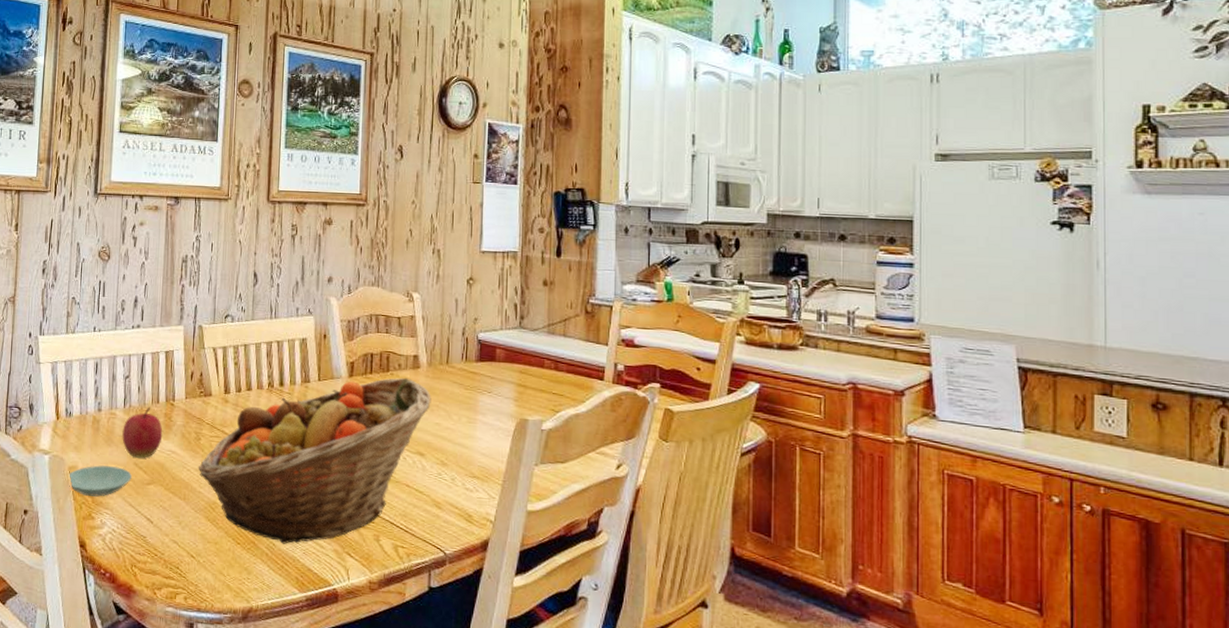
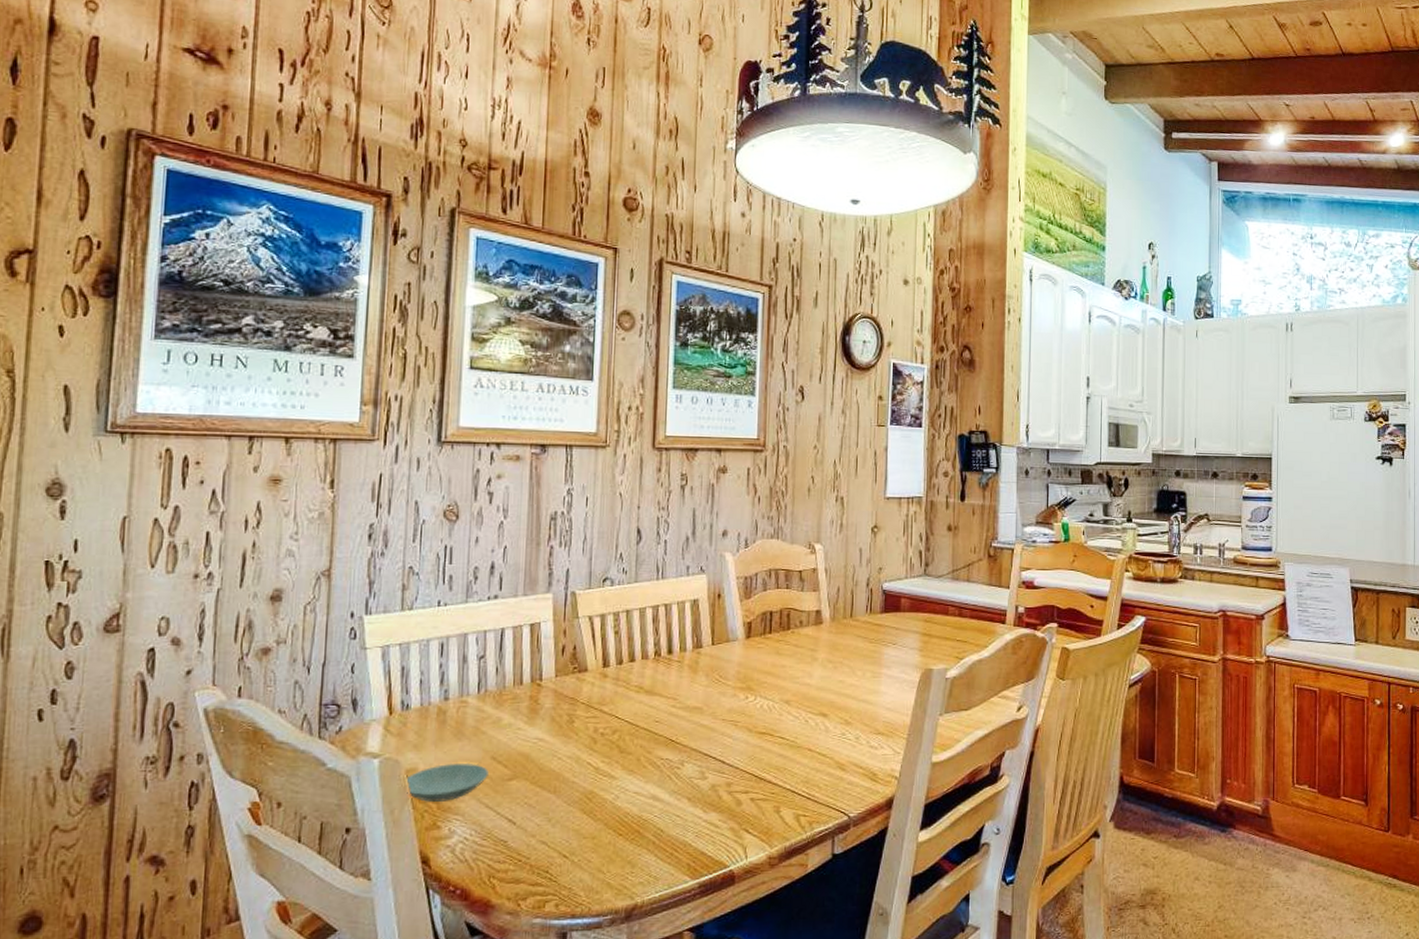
apple: present [122,407,163,458] -> none [476,690,528,751]
fruit basket: present [199,377,431,544] -> none [572,635,835,829]

